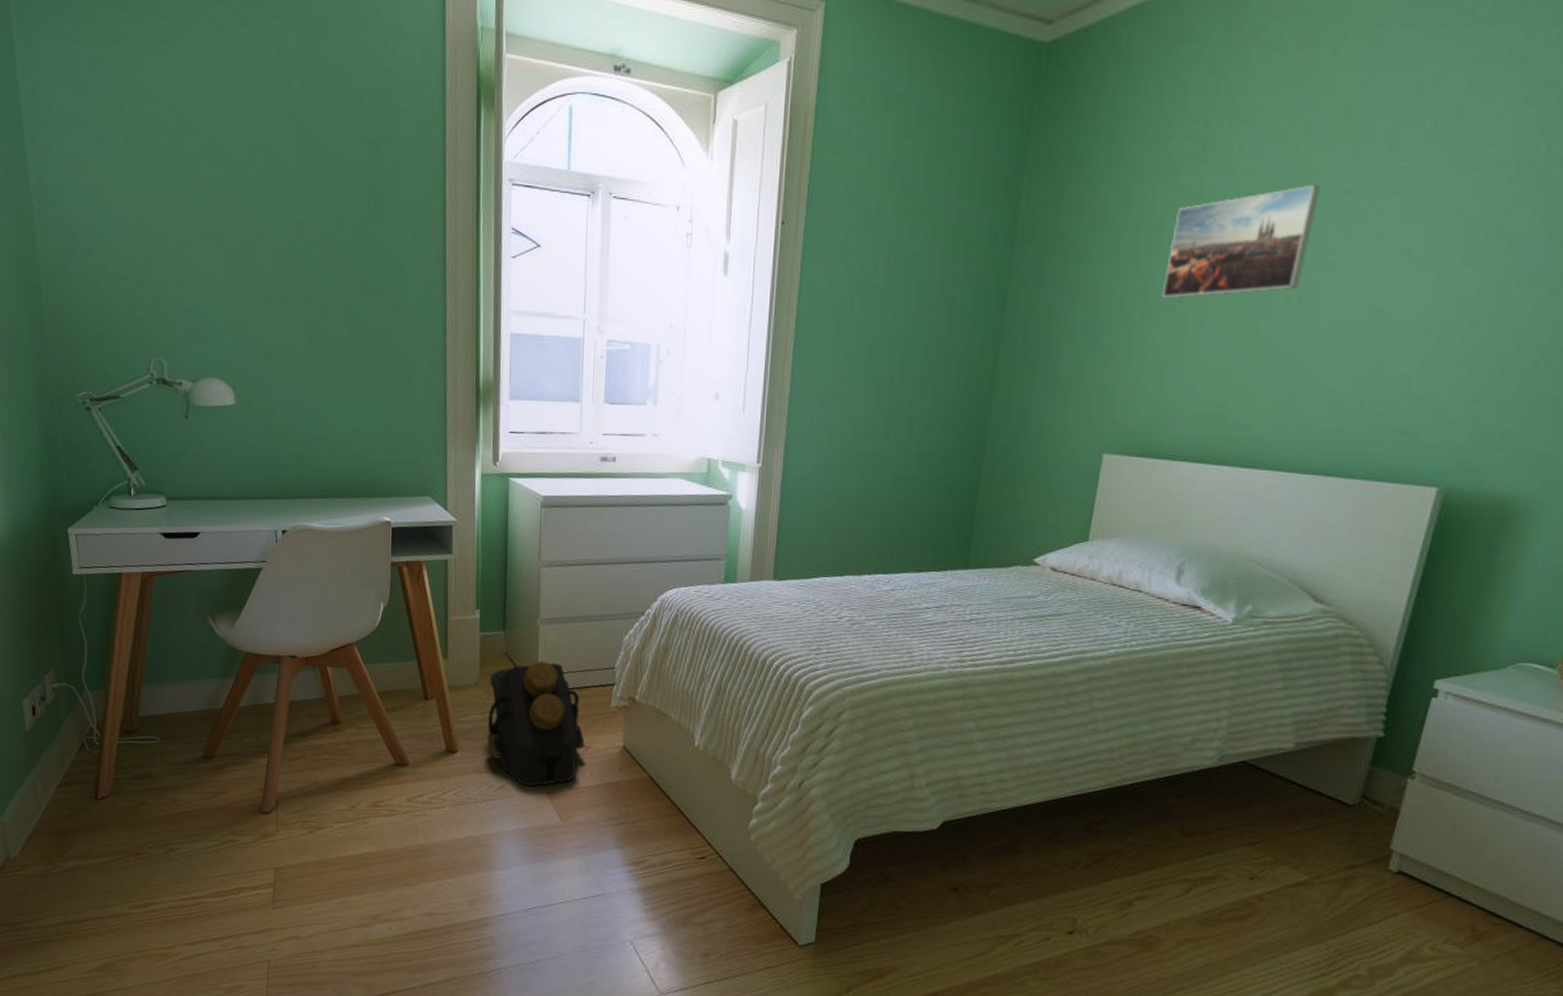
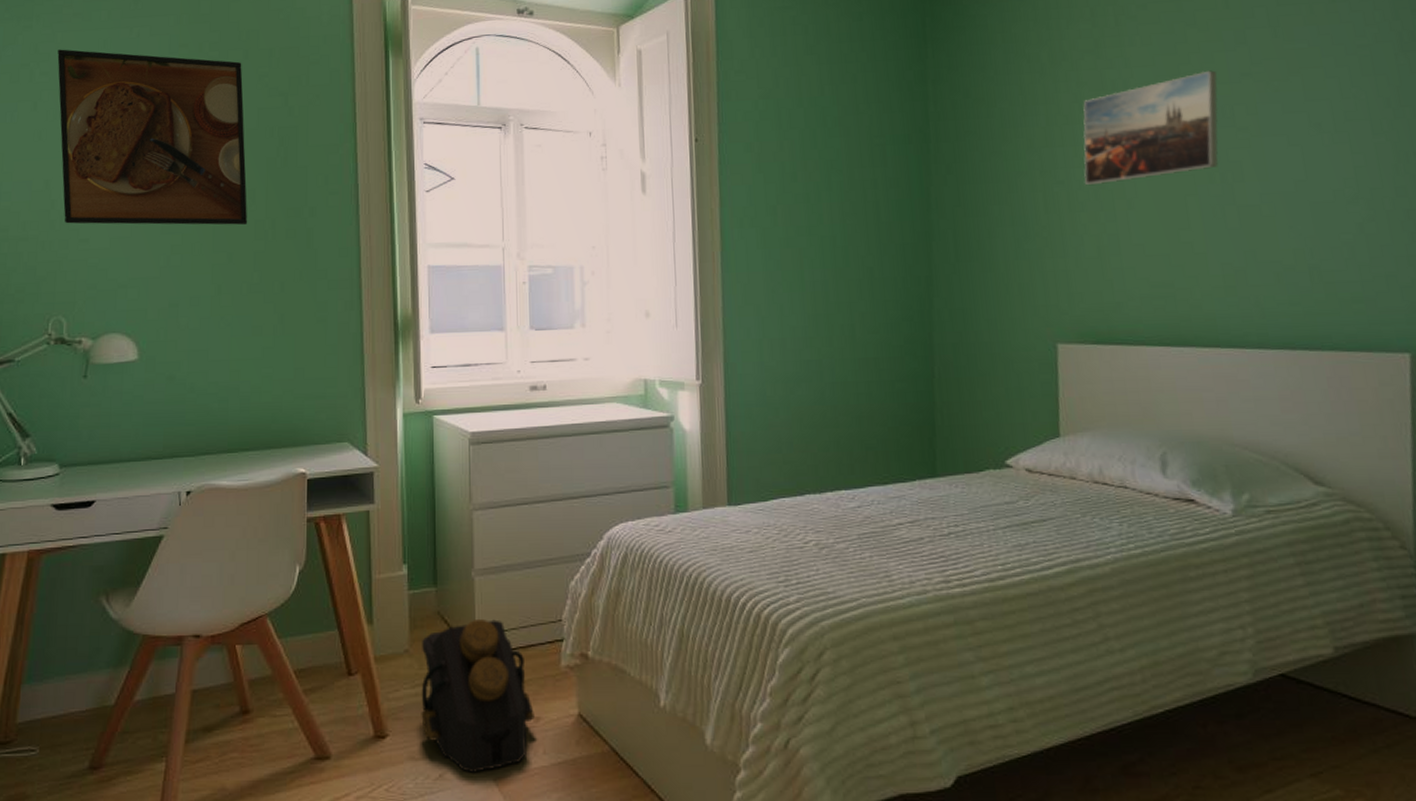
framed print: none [146,78,338,278] -> present [57,49,248,225]

